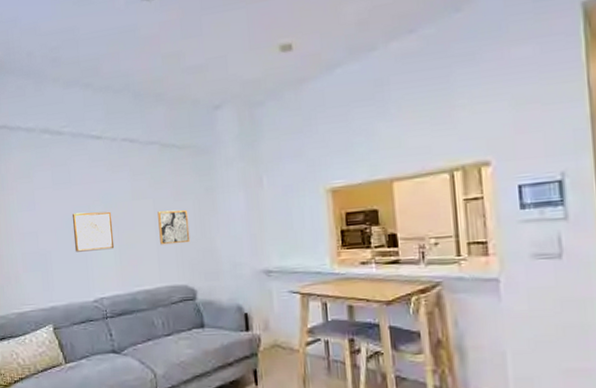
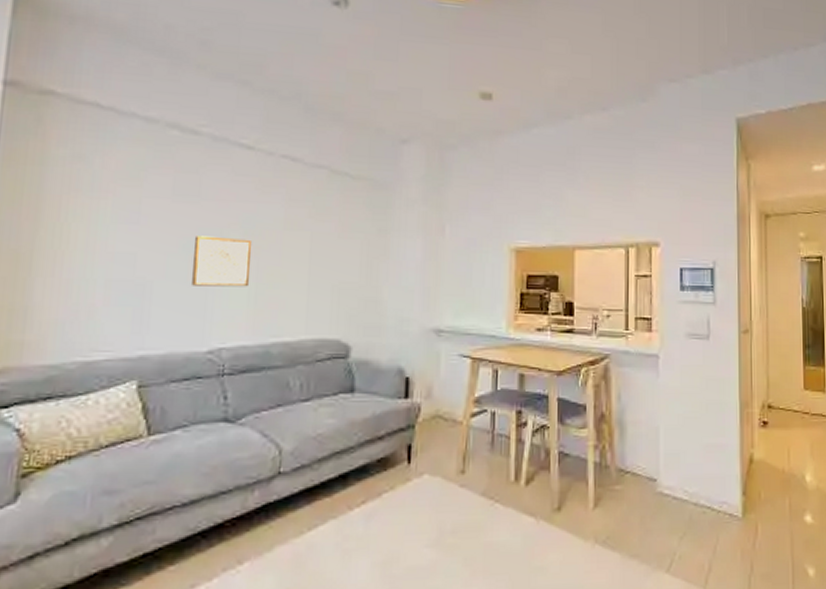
wall art: present [158,210,191,245] -> none [312,248,353,290]

